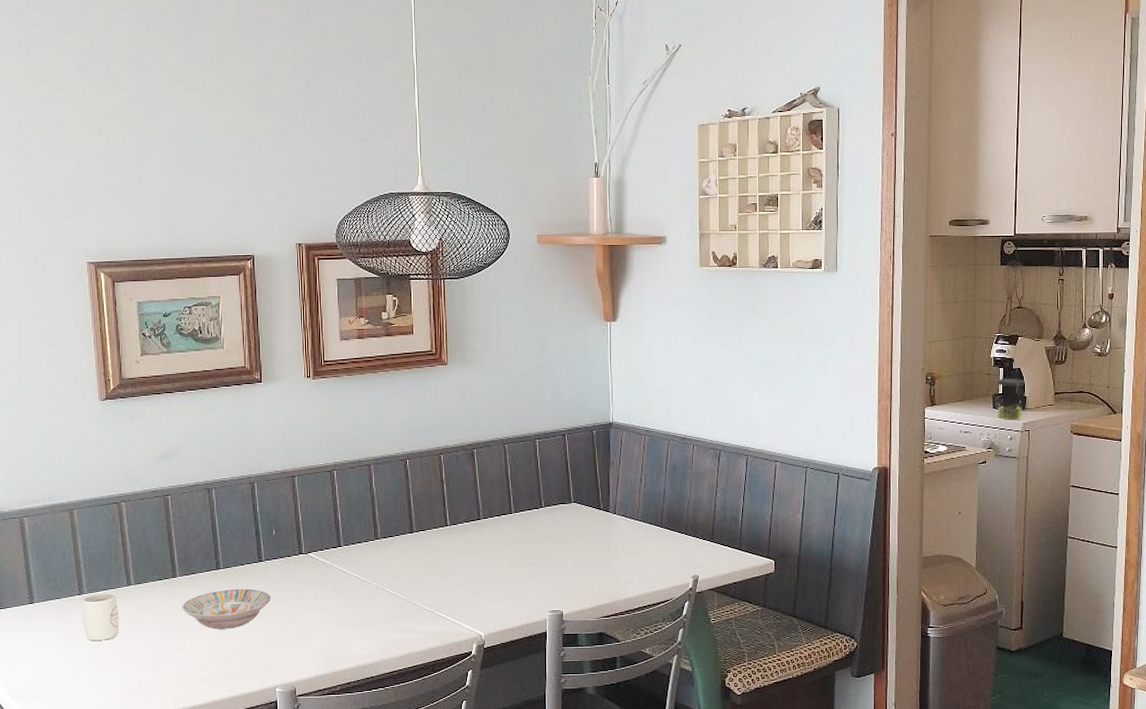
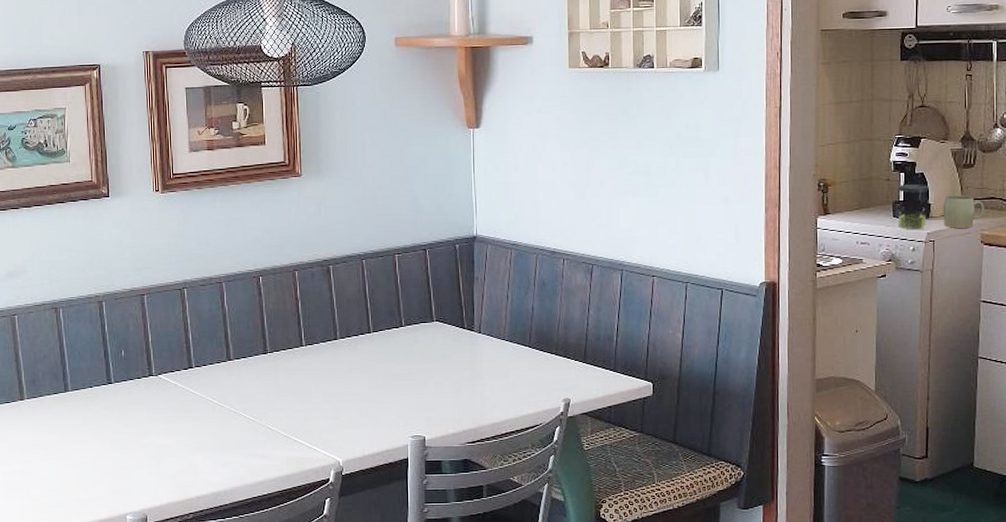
bowl: present [182,589,272,629] -> none [30,412,121,454]
mug: none [1037,388,1074,419] -> present [943,194,984,228]

